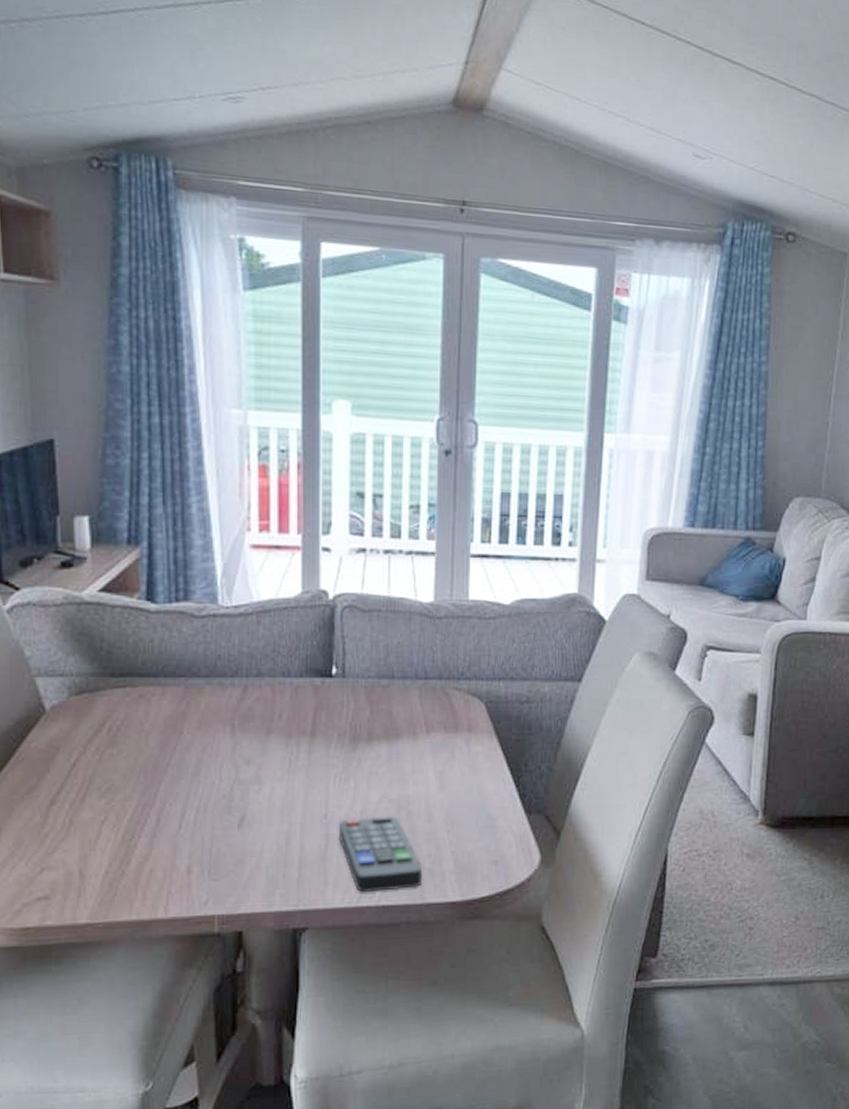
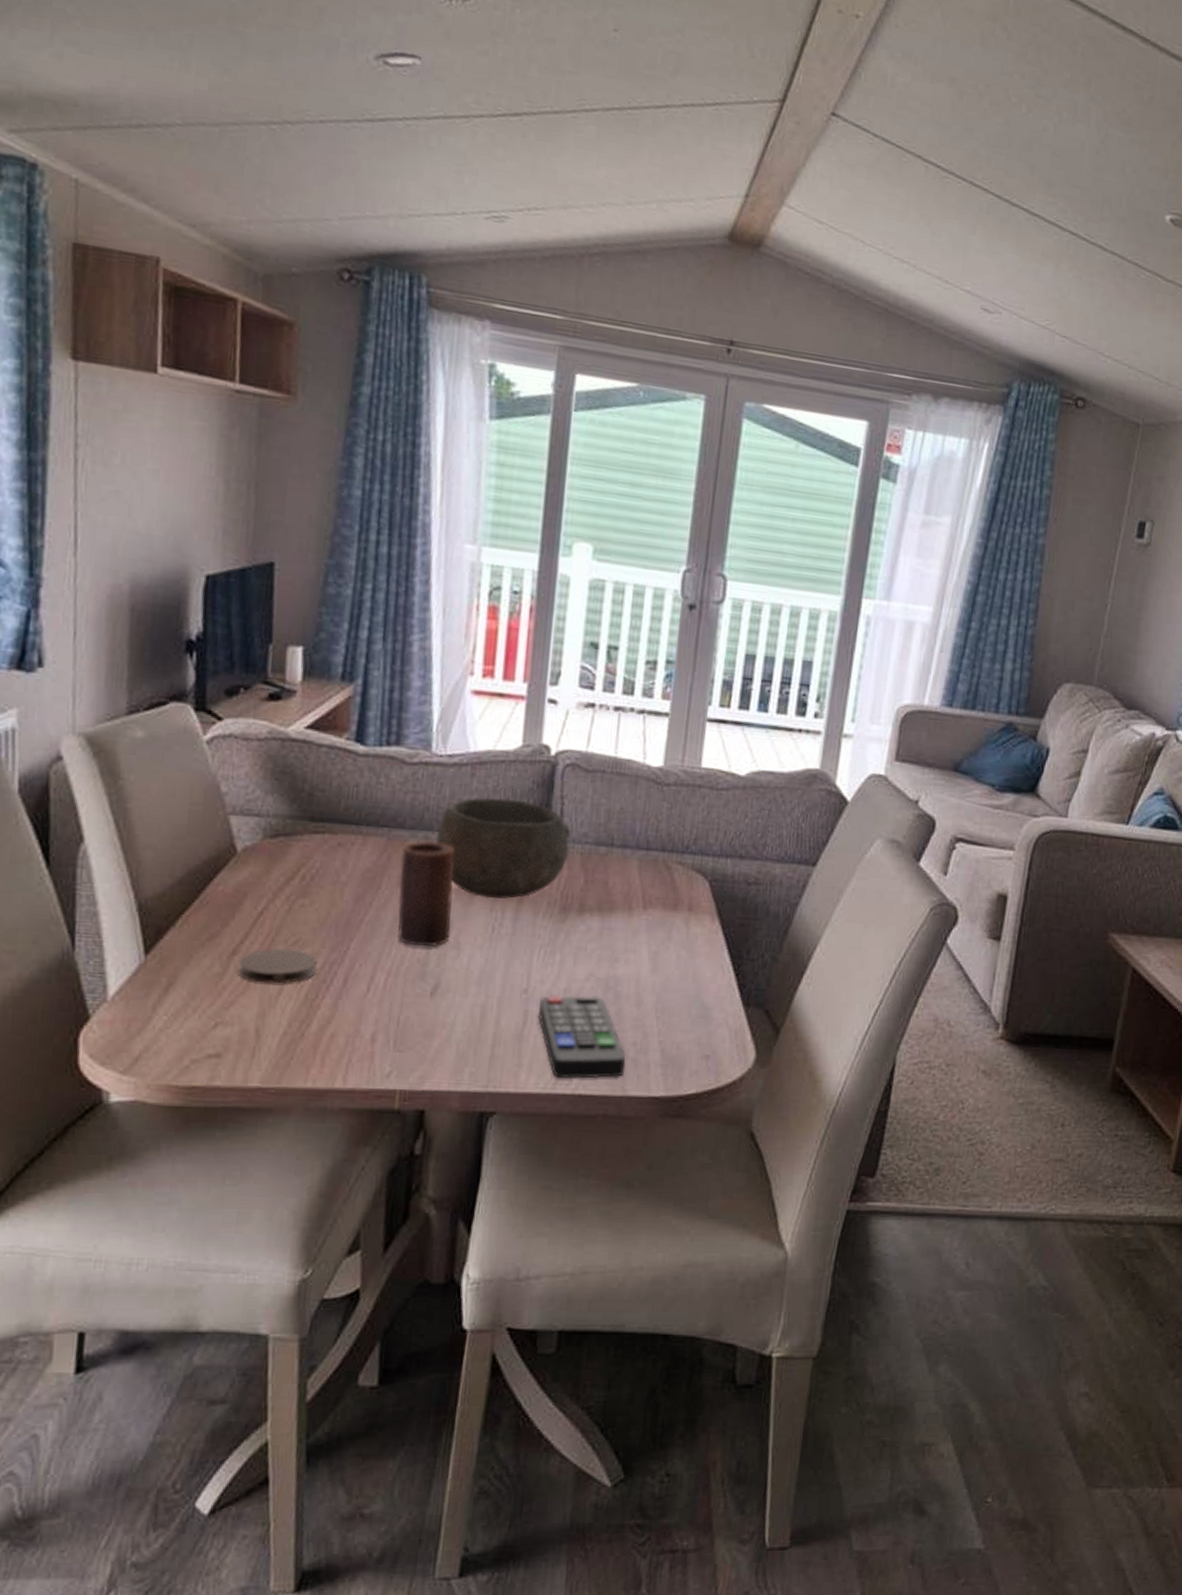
coaster: none [57,796,130,829] -> present [237,949,317,984]
candle: none [199,687,251,784] -> present [397,841,455,948]
bowl: none [230,642,353,735] -> present [436,798,570,899]

